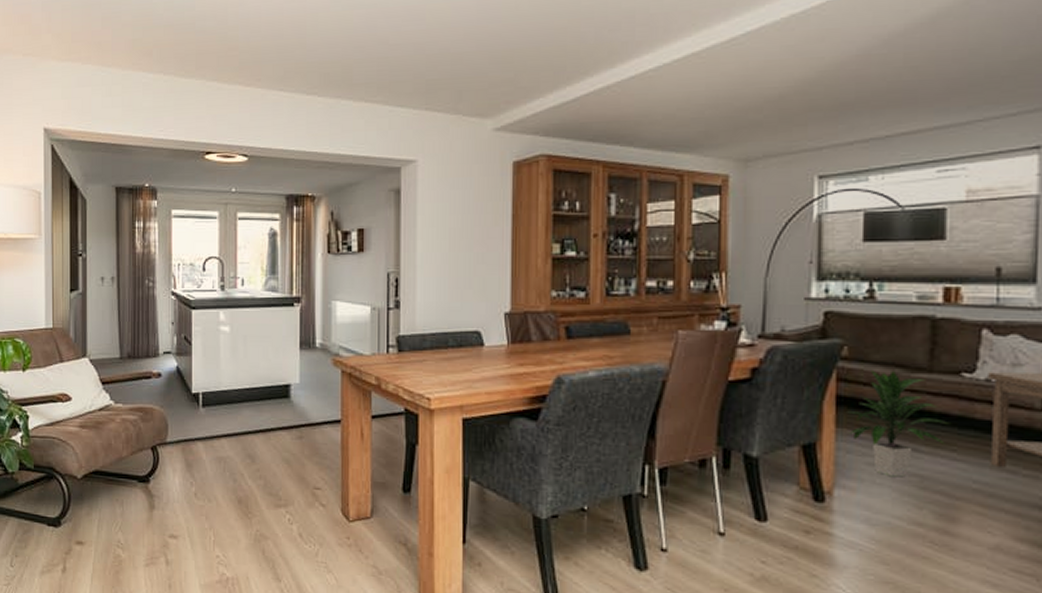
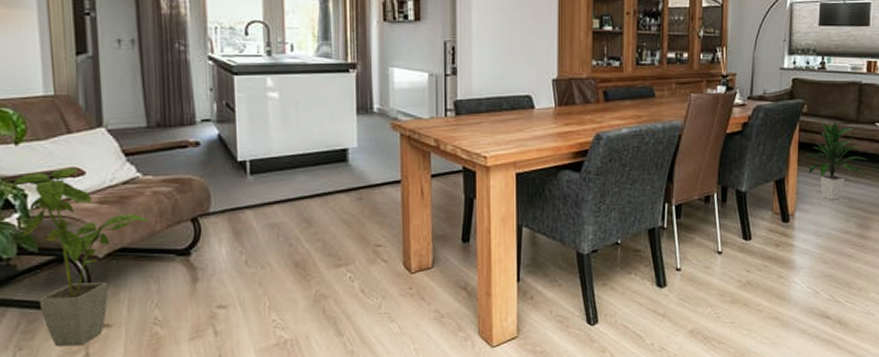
house plant: none [18,393,118,560] -> present [11,167,150,347]

